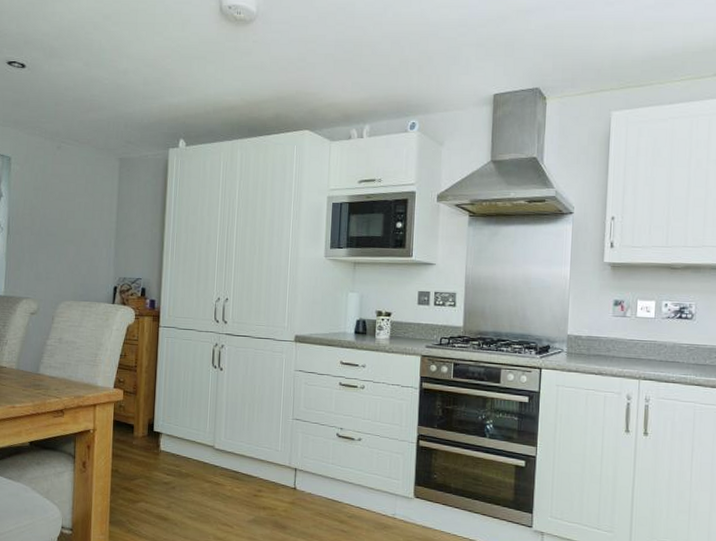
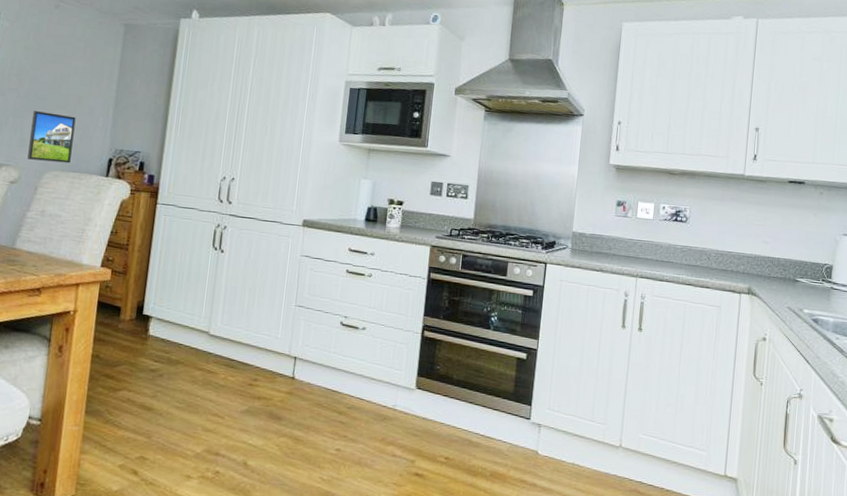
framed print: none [44,246,83,293] -> present [27,111,76,164]

